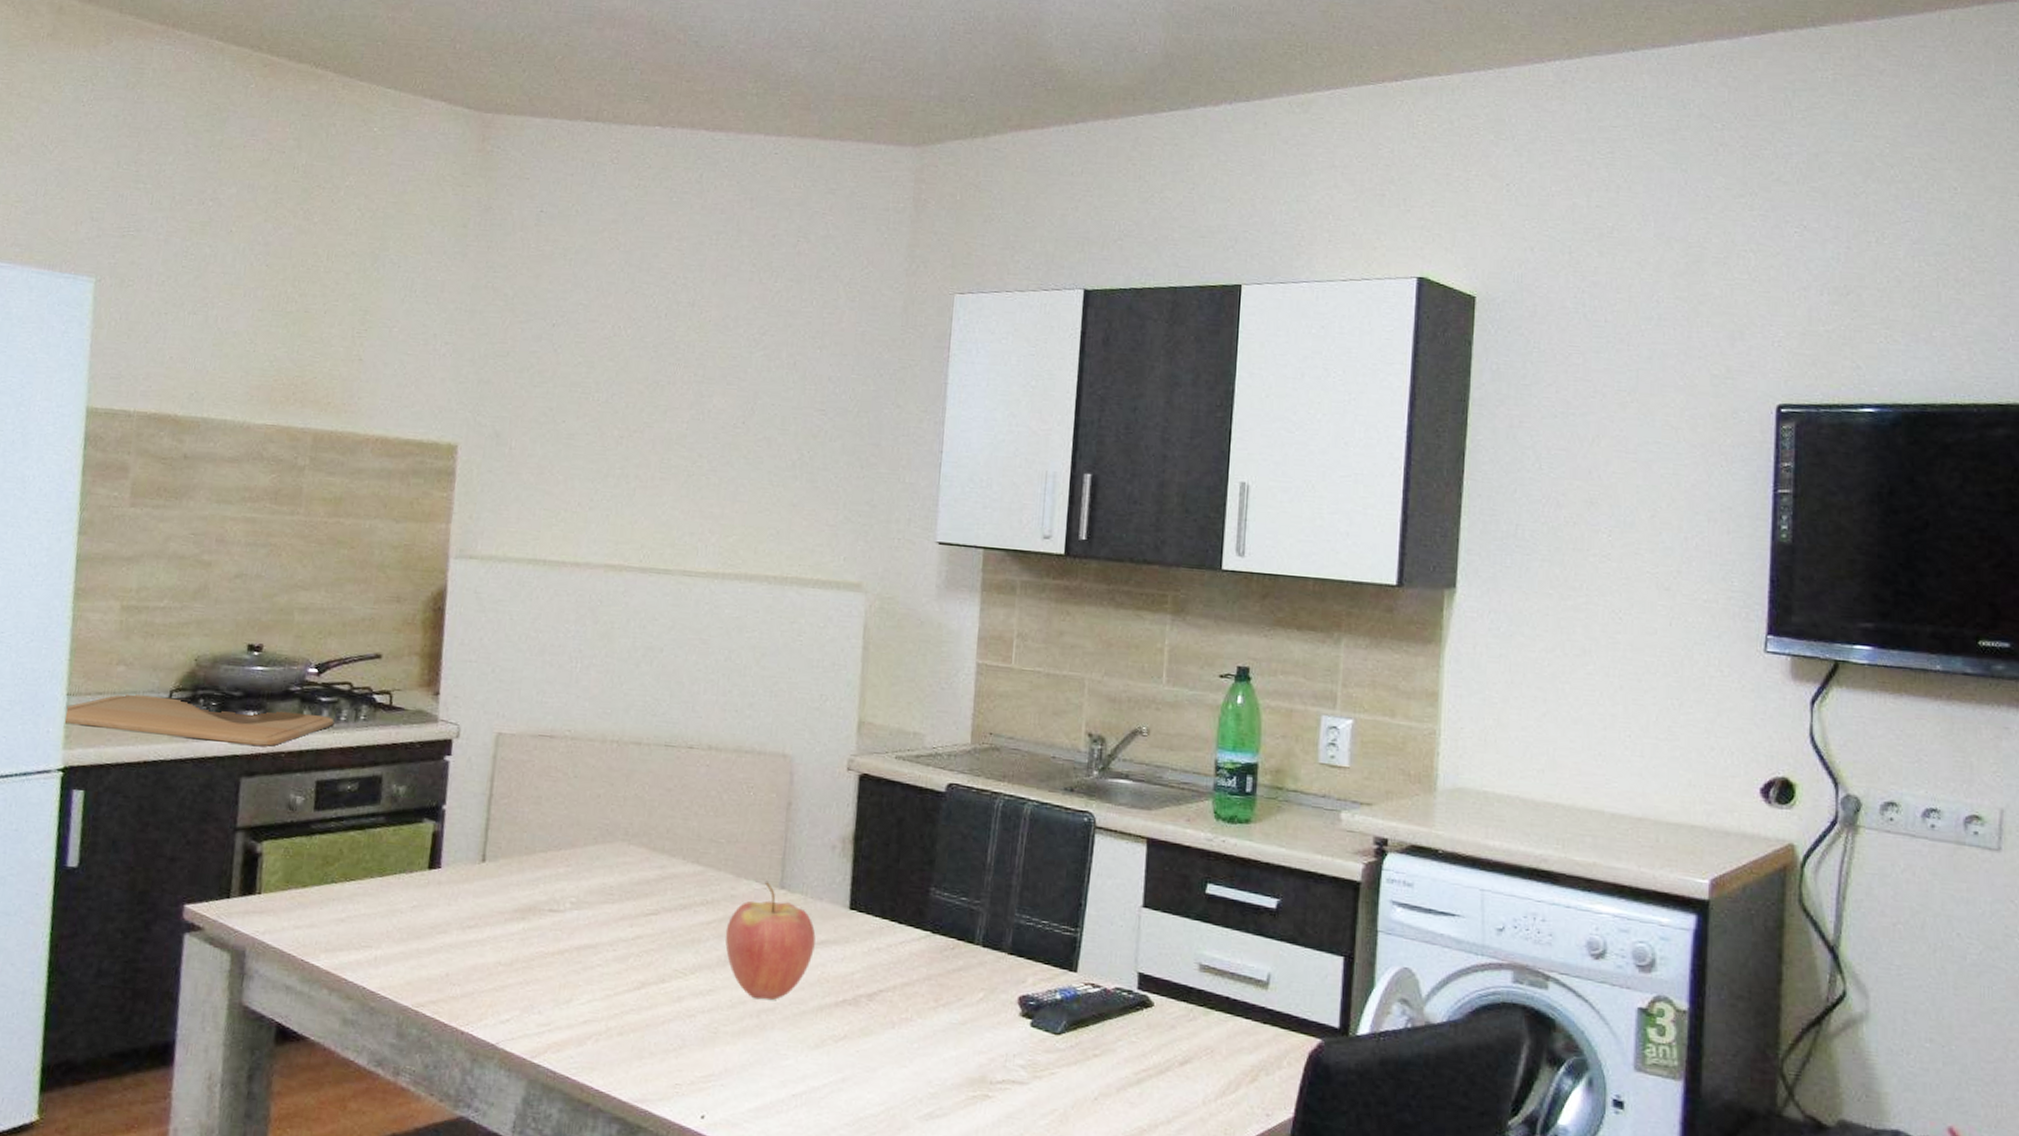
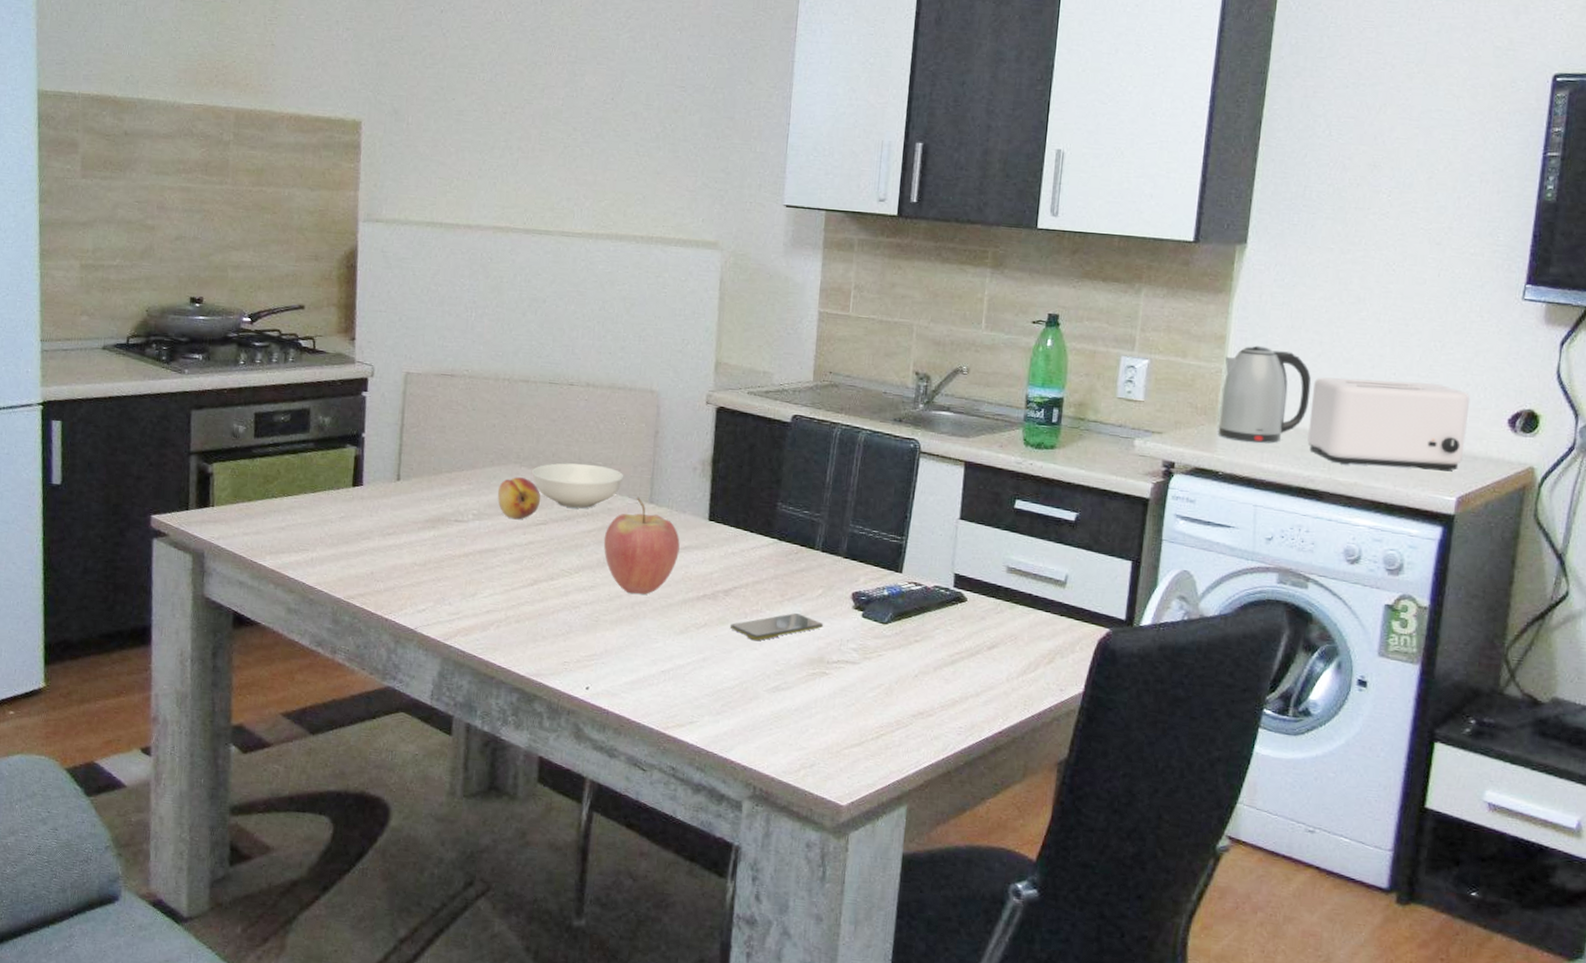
chopping board: present [65,693,335,746] -> none [40,339,267,384]
fruit: none [600,857,652,909] -> present [497,477,541,520]
bowl: none [641,840,751,895] -> present [531,463,624,509]
smartphone: none [874,1022,986,1056] -> present [729,613,824,641]
kettle: none [1435,703,1538,817] -> present [1217,345,1312,444]
toaster: none [1537,739,1717,849] -> present [1307,377,1471,471]

